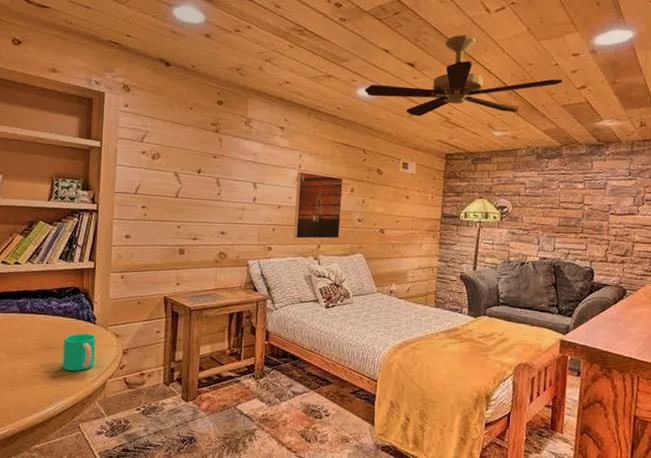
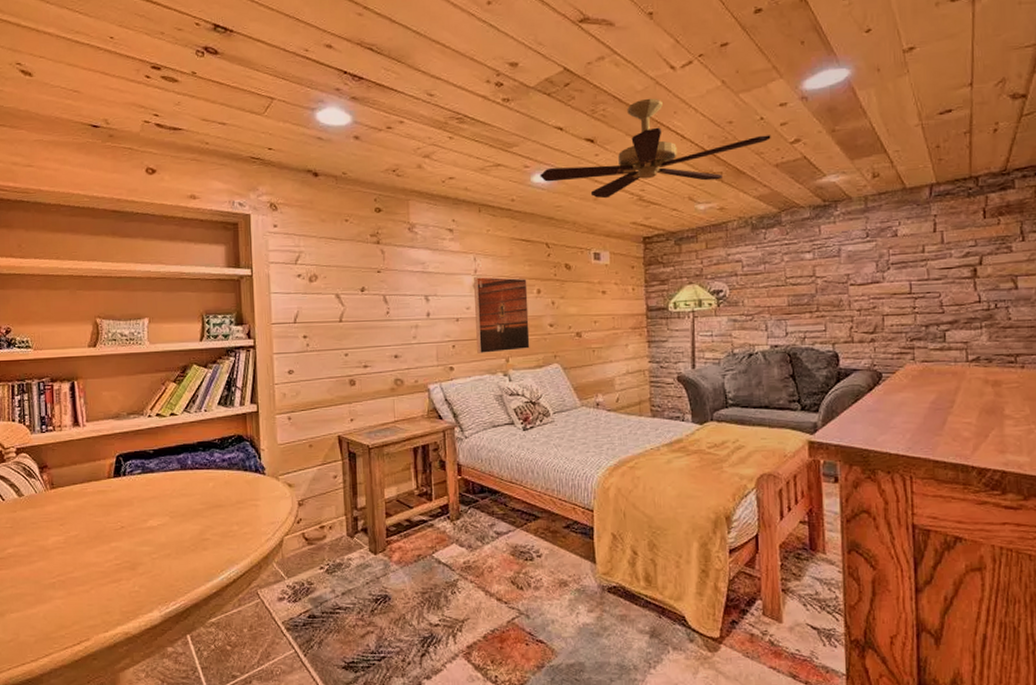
cup: present [62,333,96,371] -> none [231,486,269,530]

